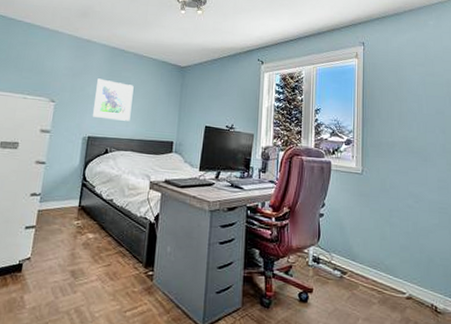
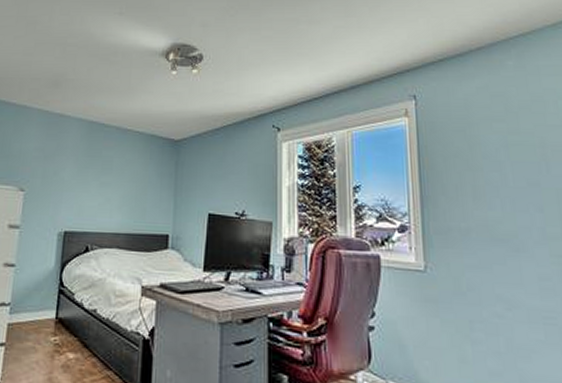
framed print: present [93,78,134,121] -> none [69,160,117,211]

